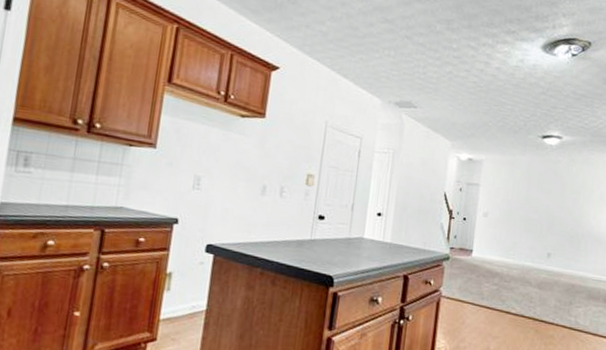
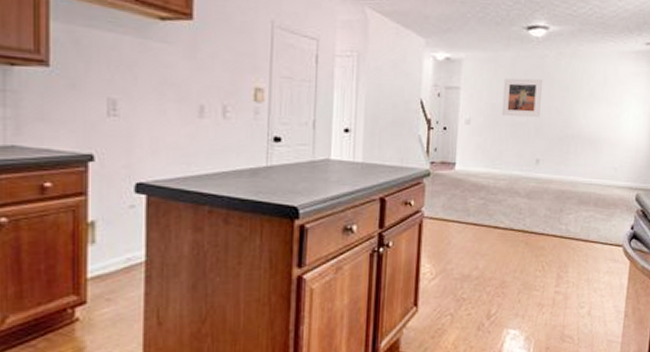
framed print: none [516,179,555,215] -> present [501,78,542,117]

